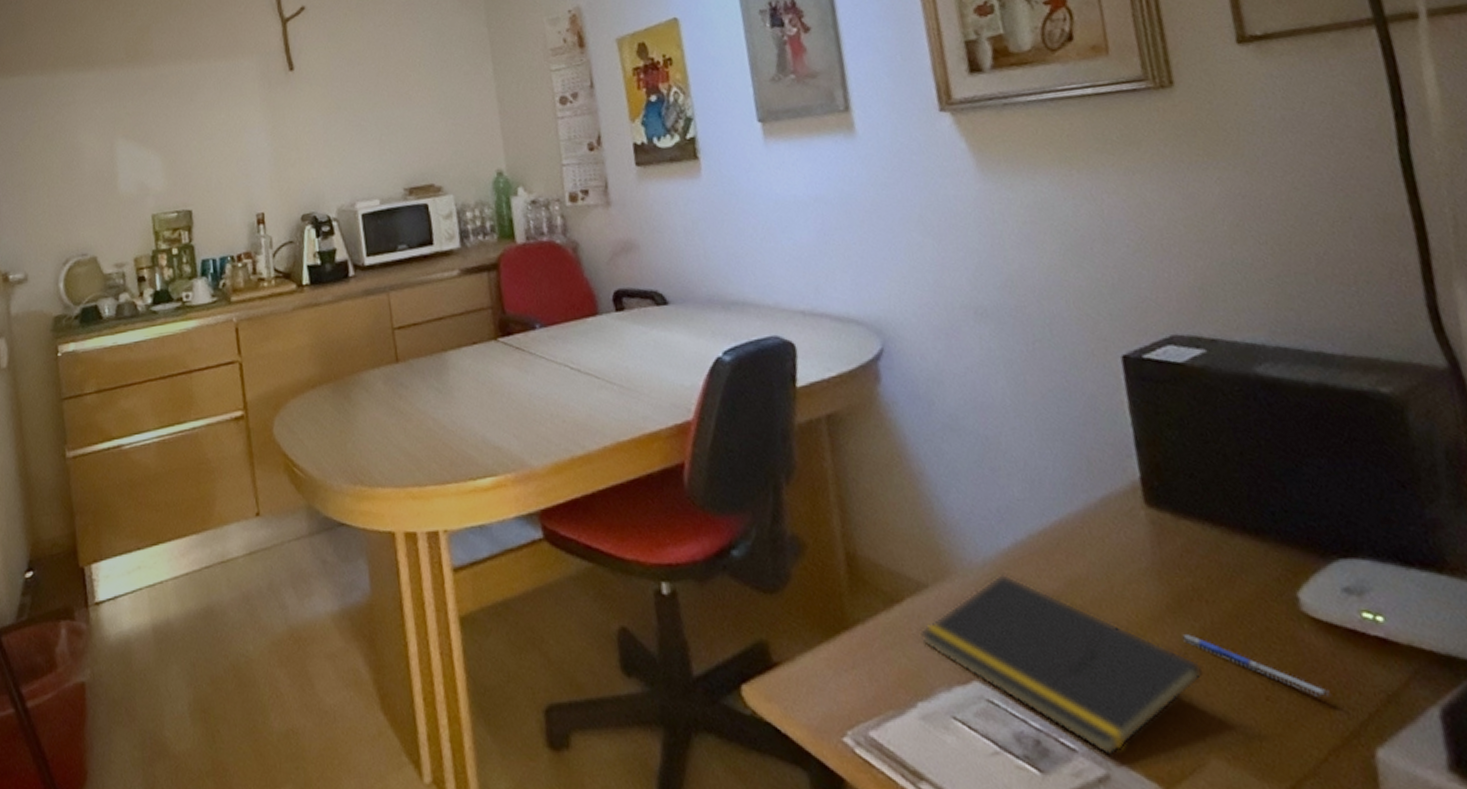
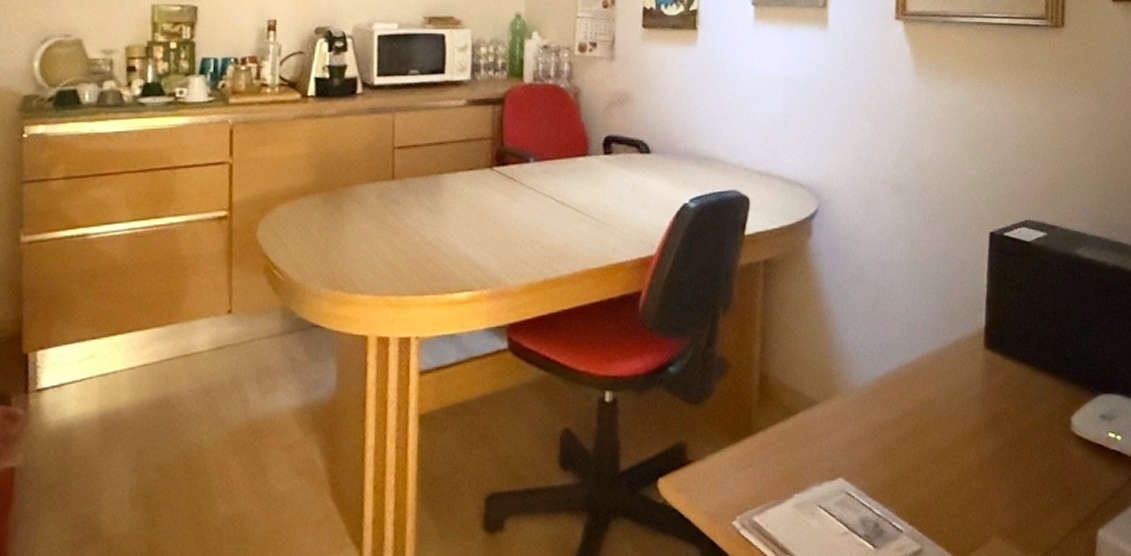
notepad: present [920,573,1204,756] -> none [806,395,1000,535]
pen: present [1183,633,1330,698] -> none [991,444,1078,493]

